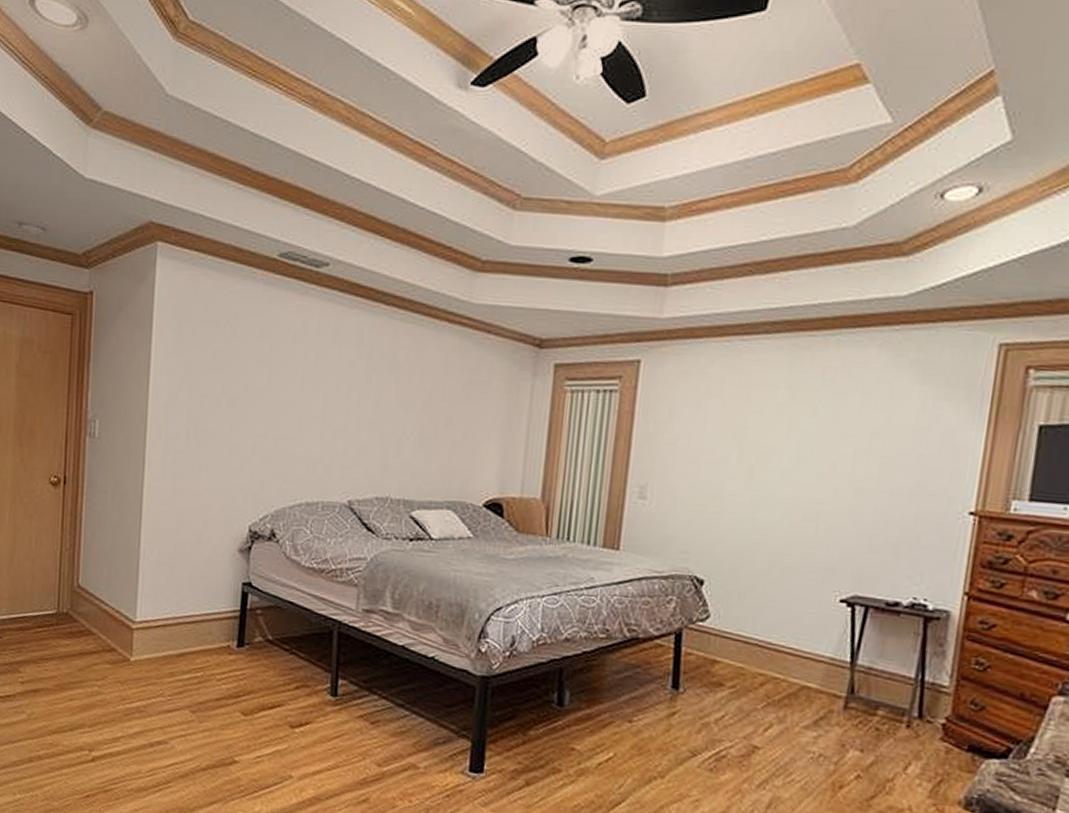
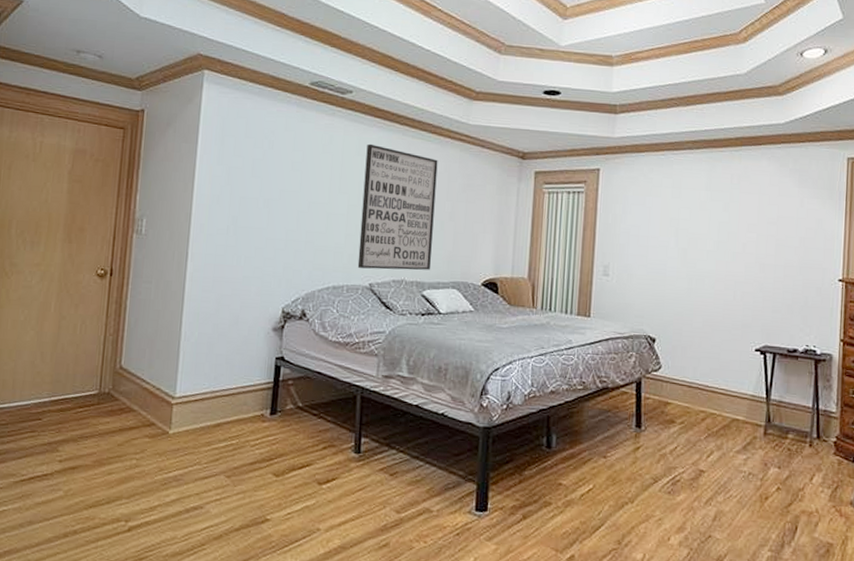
wall art: none [334,329,432,487] -> present [357,143,438,270]

